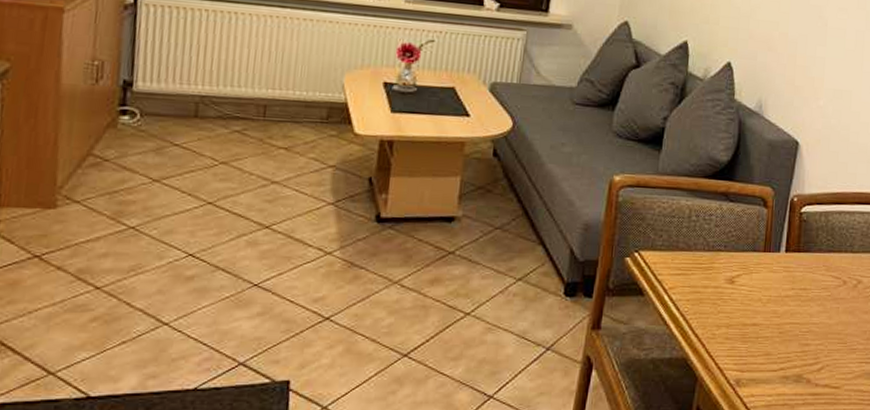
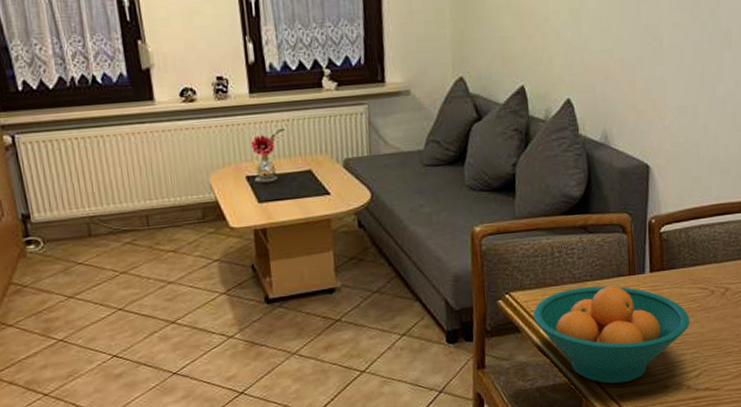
fruit bowl: none [659,256,819,367] -> present [532,286,690,384]

